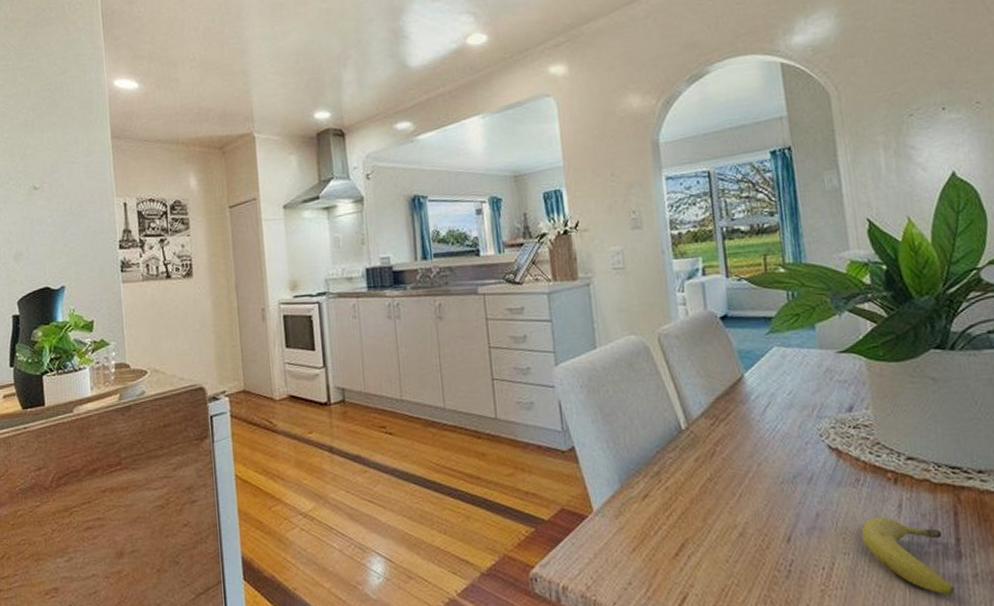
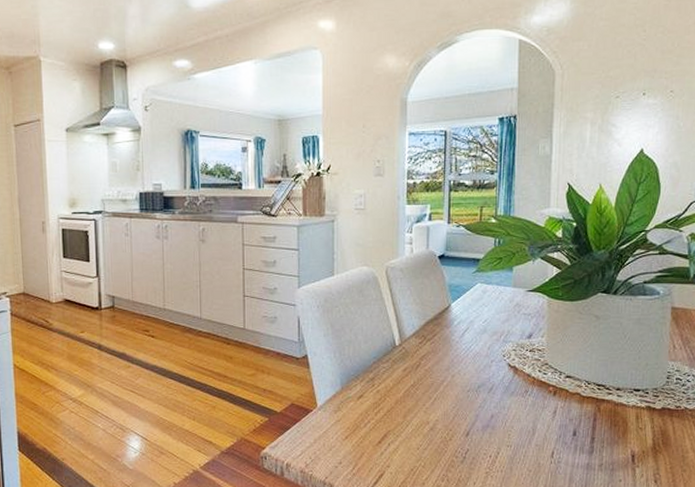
fruit: present [861,516,955,596] -> none [523,419,584,479]

